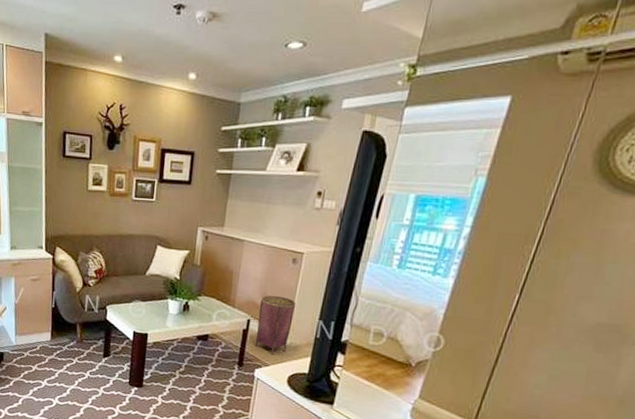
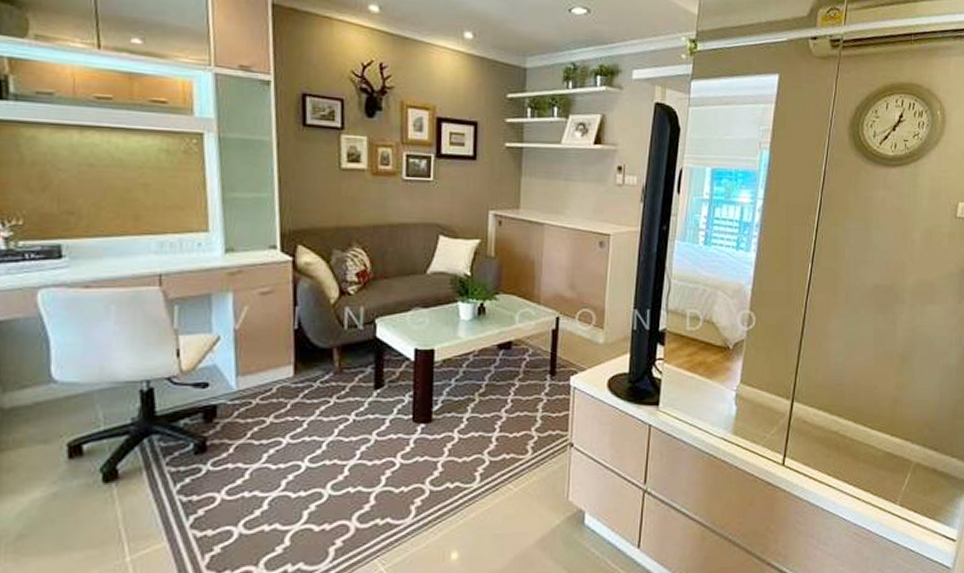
woven basket: present [254,295,297,355] -> none [567,285,608,356]

